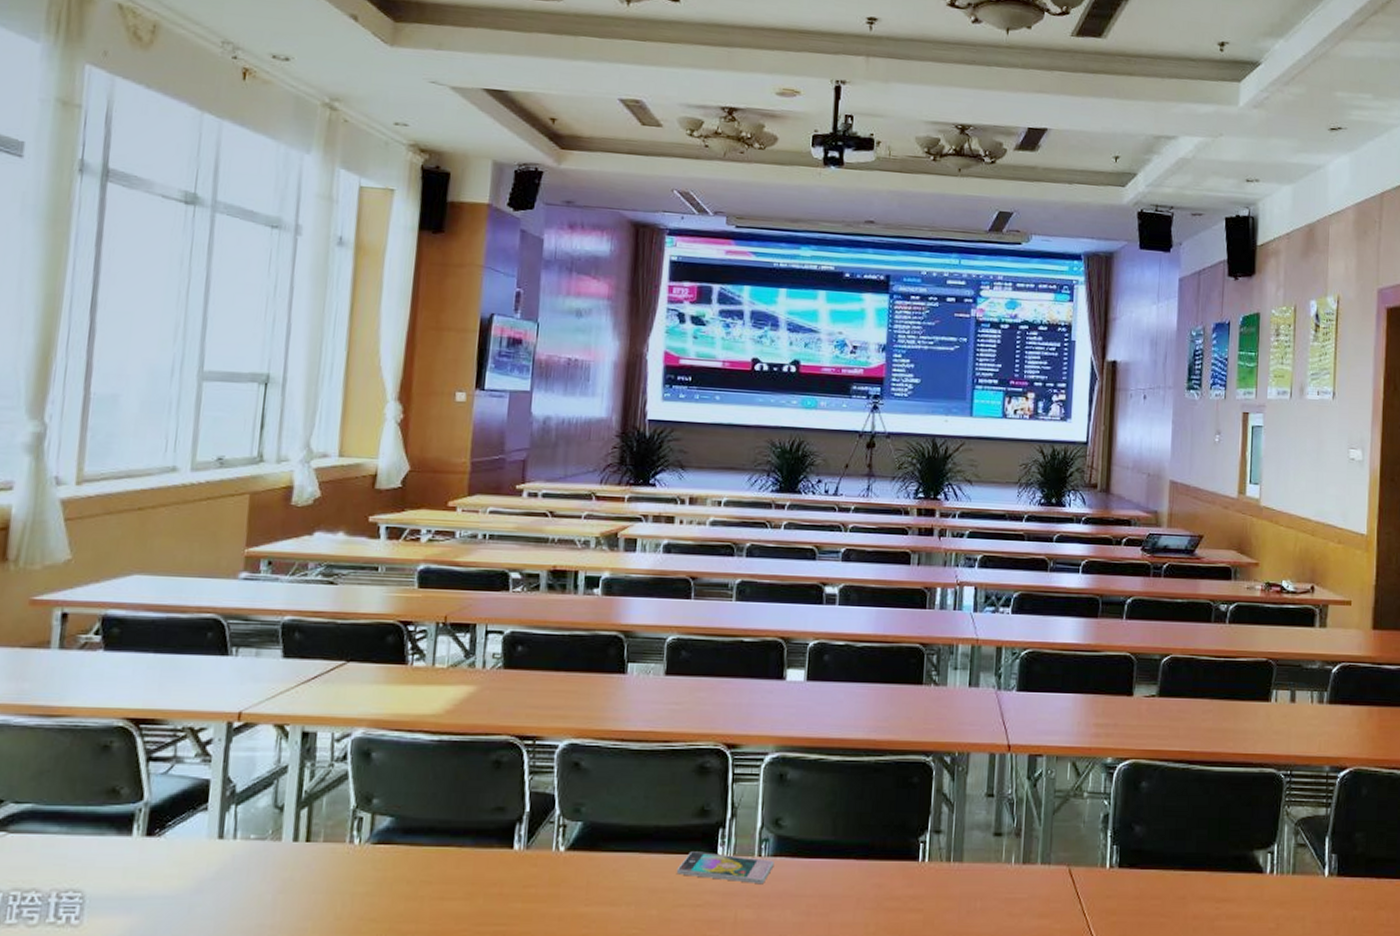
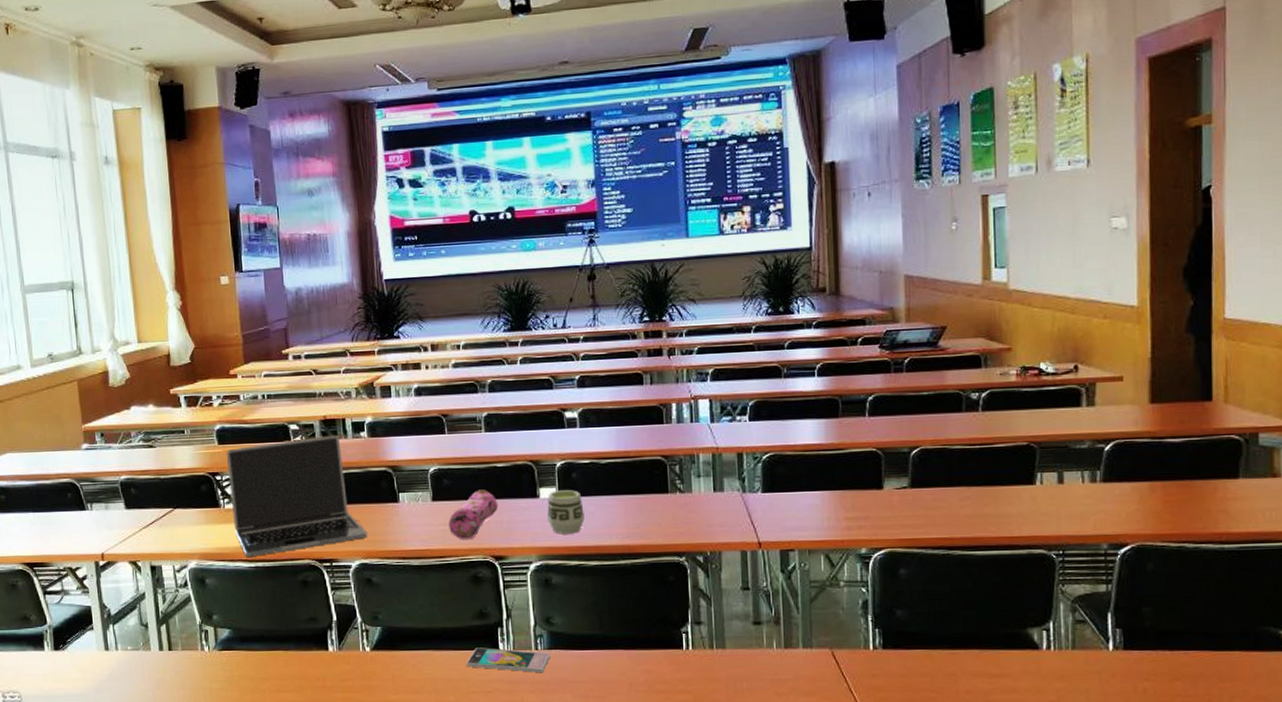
laptop: none [420,589,584,729] -> present [226,436,368,558]
pencil case: none [680,666,740,723] -> present [449,489,498,540]
cup: none [791,673,832,723] -> present [547,490,585,534]

